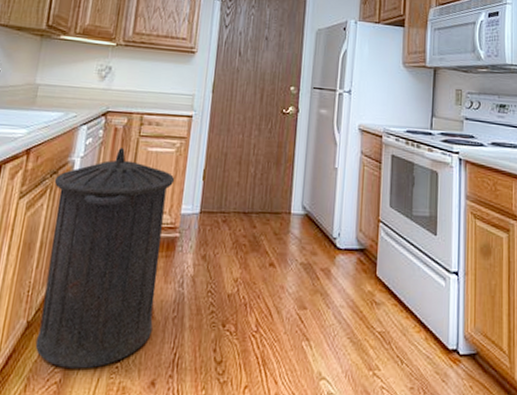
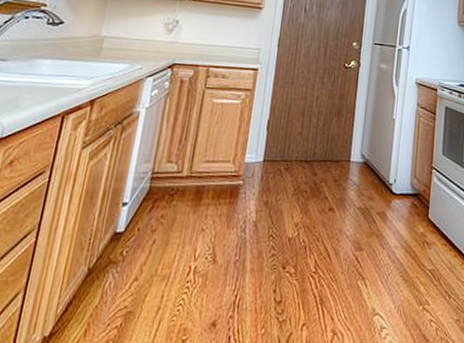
trash can: present [35,147,175,369] -> none [96,98,240,313]

